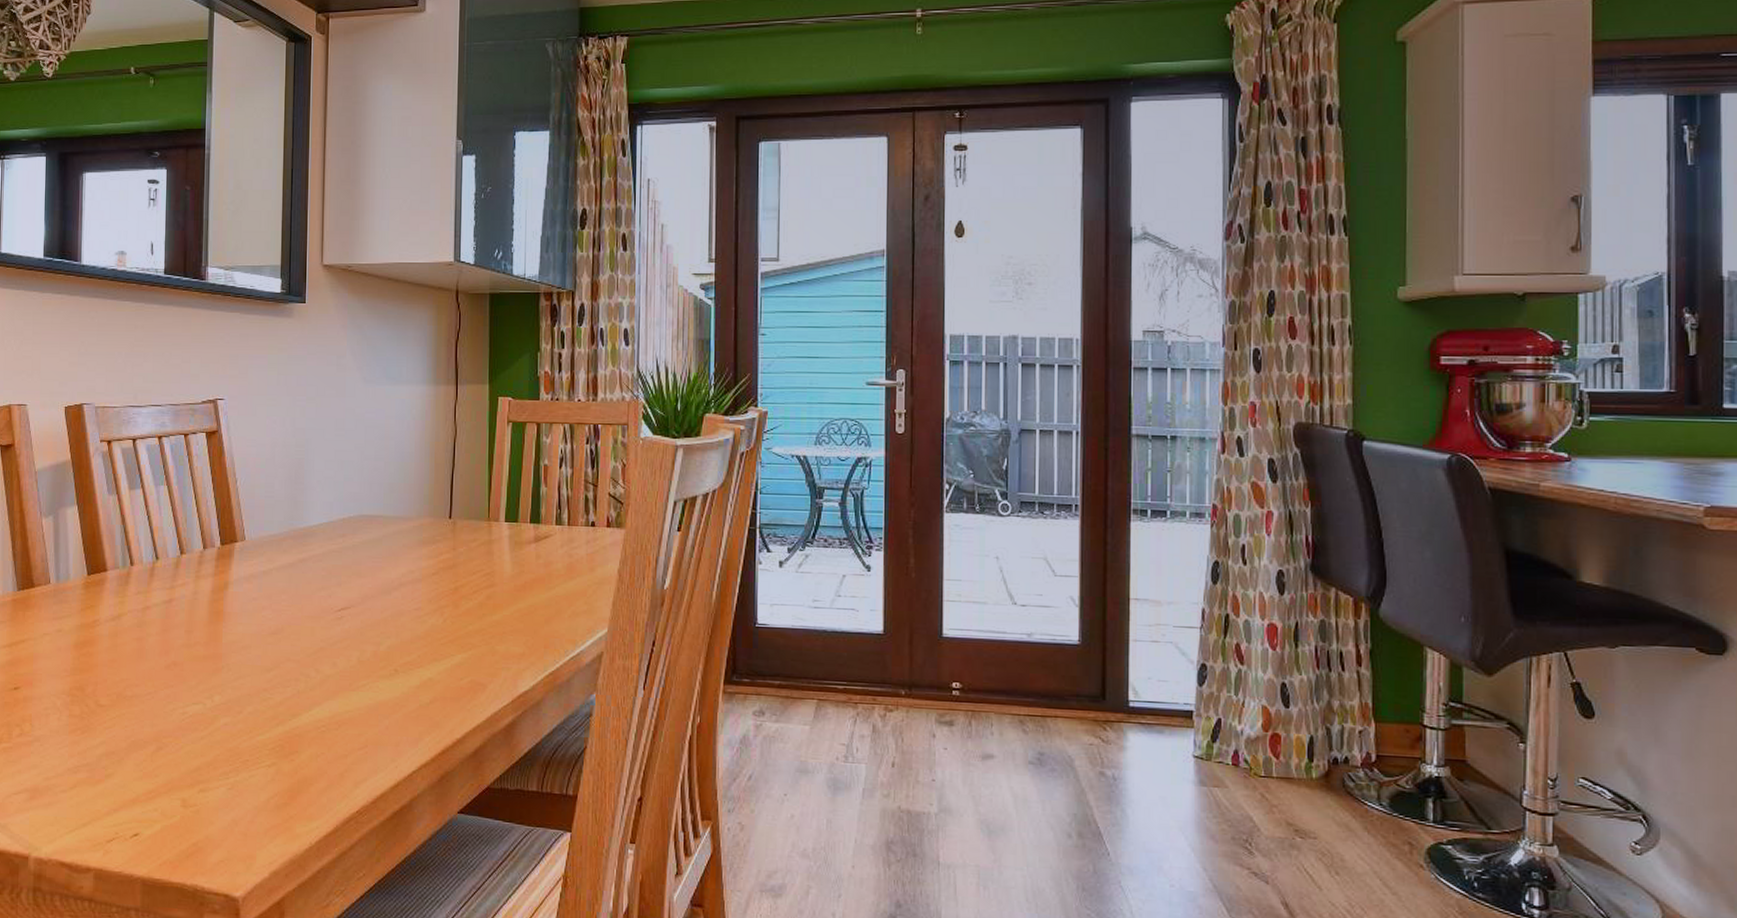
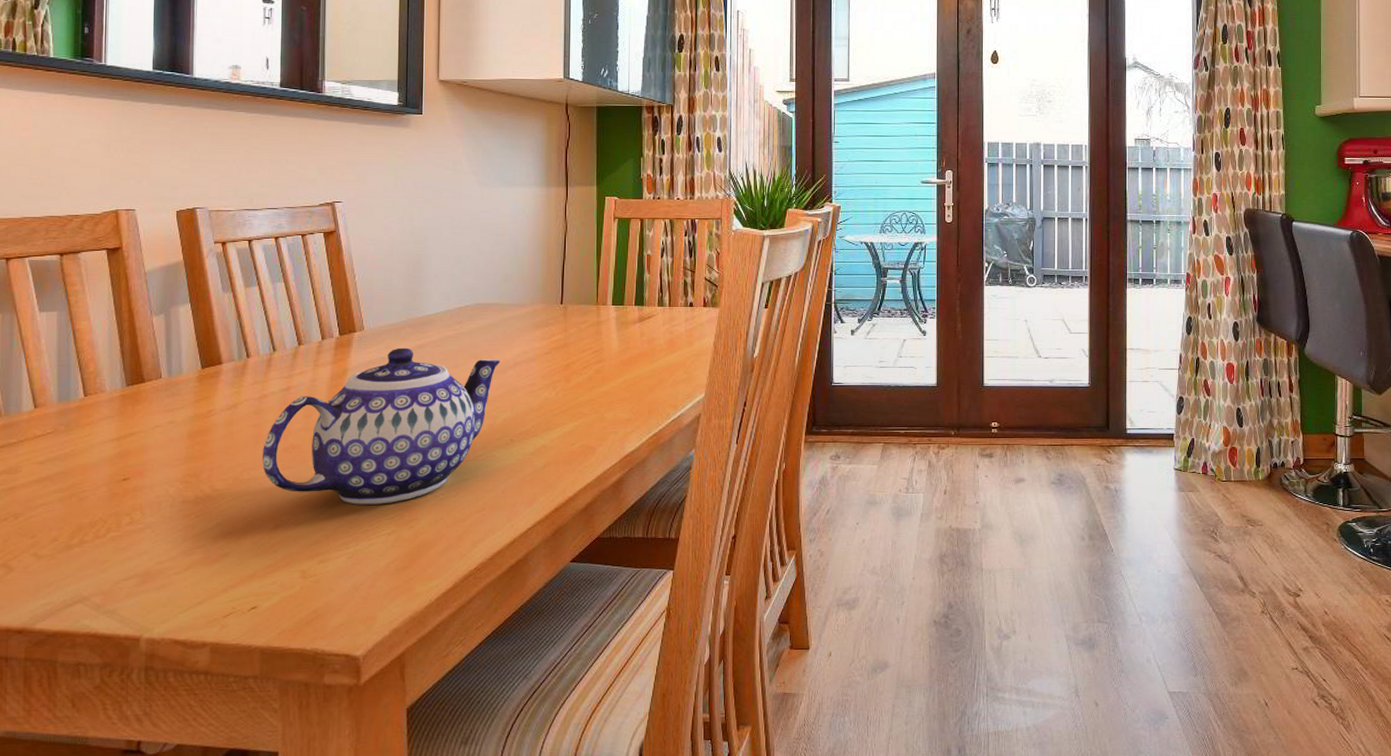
teapot: none [145,561,385,733] -> present [262,348,501,505]

